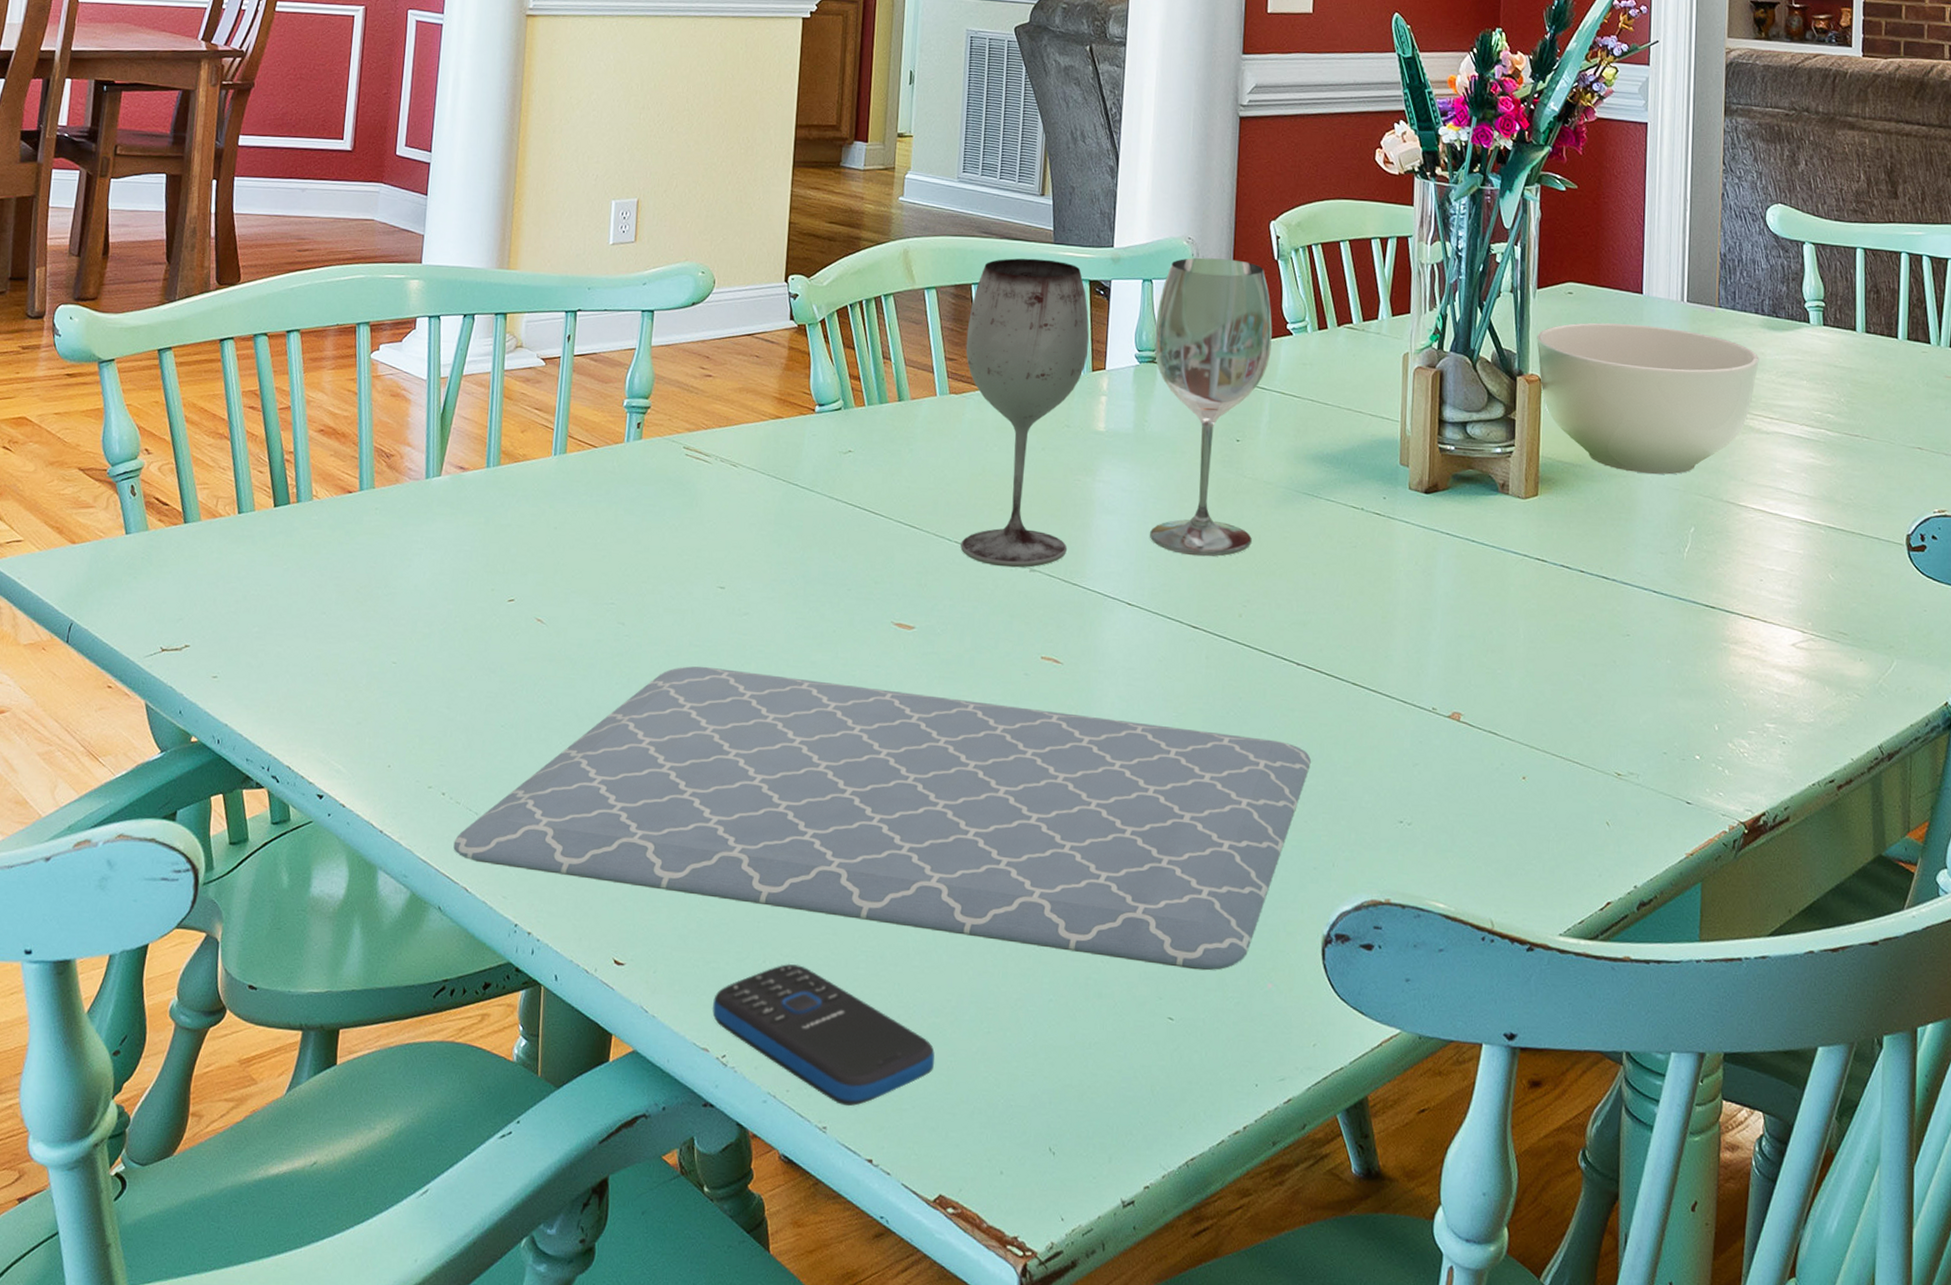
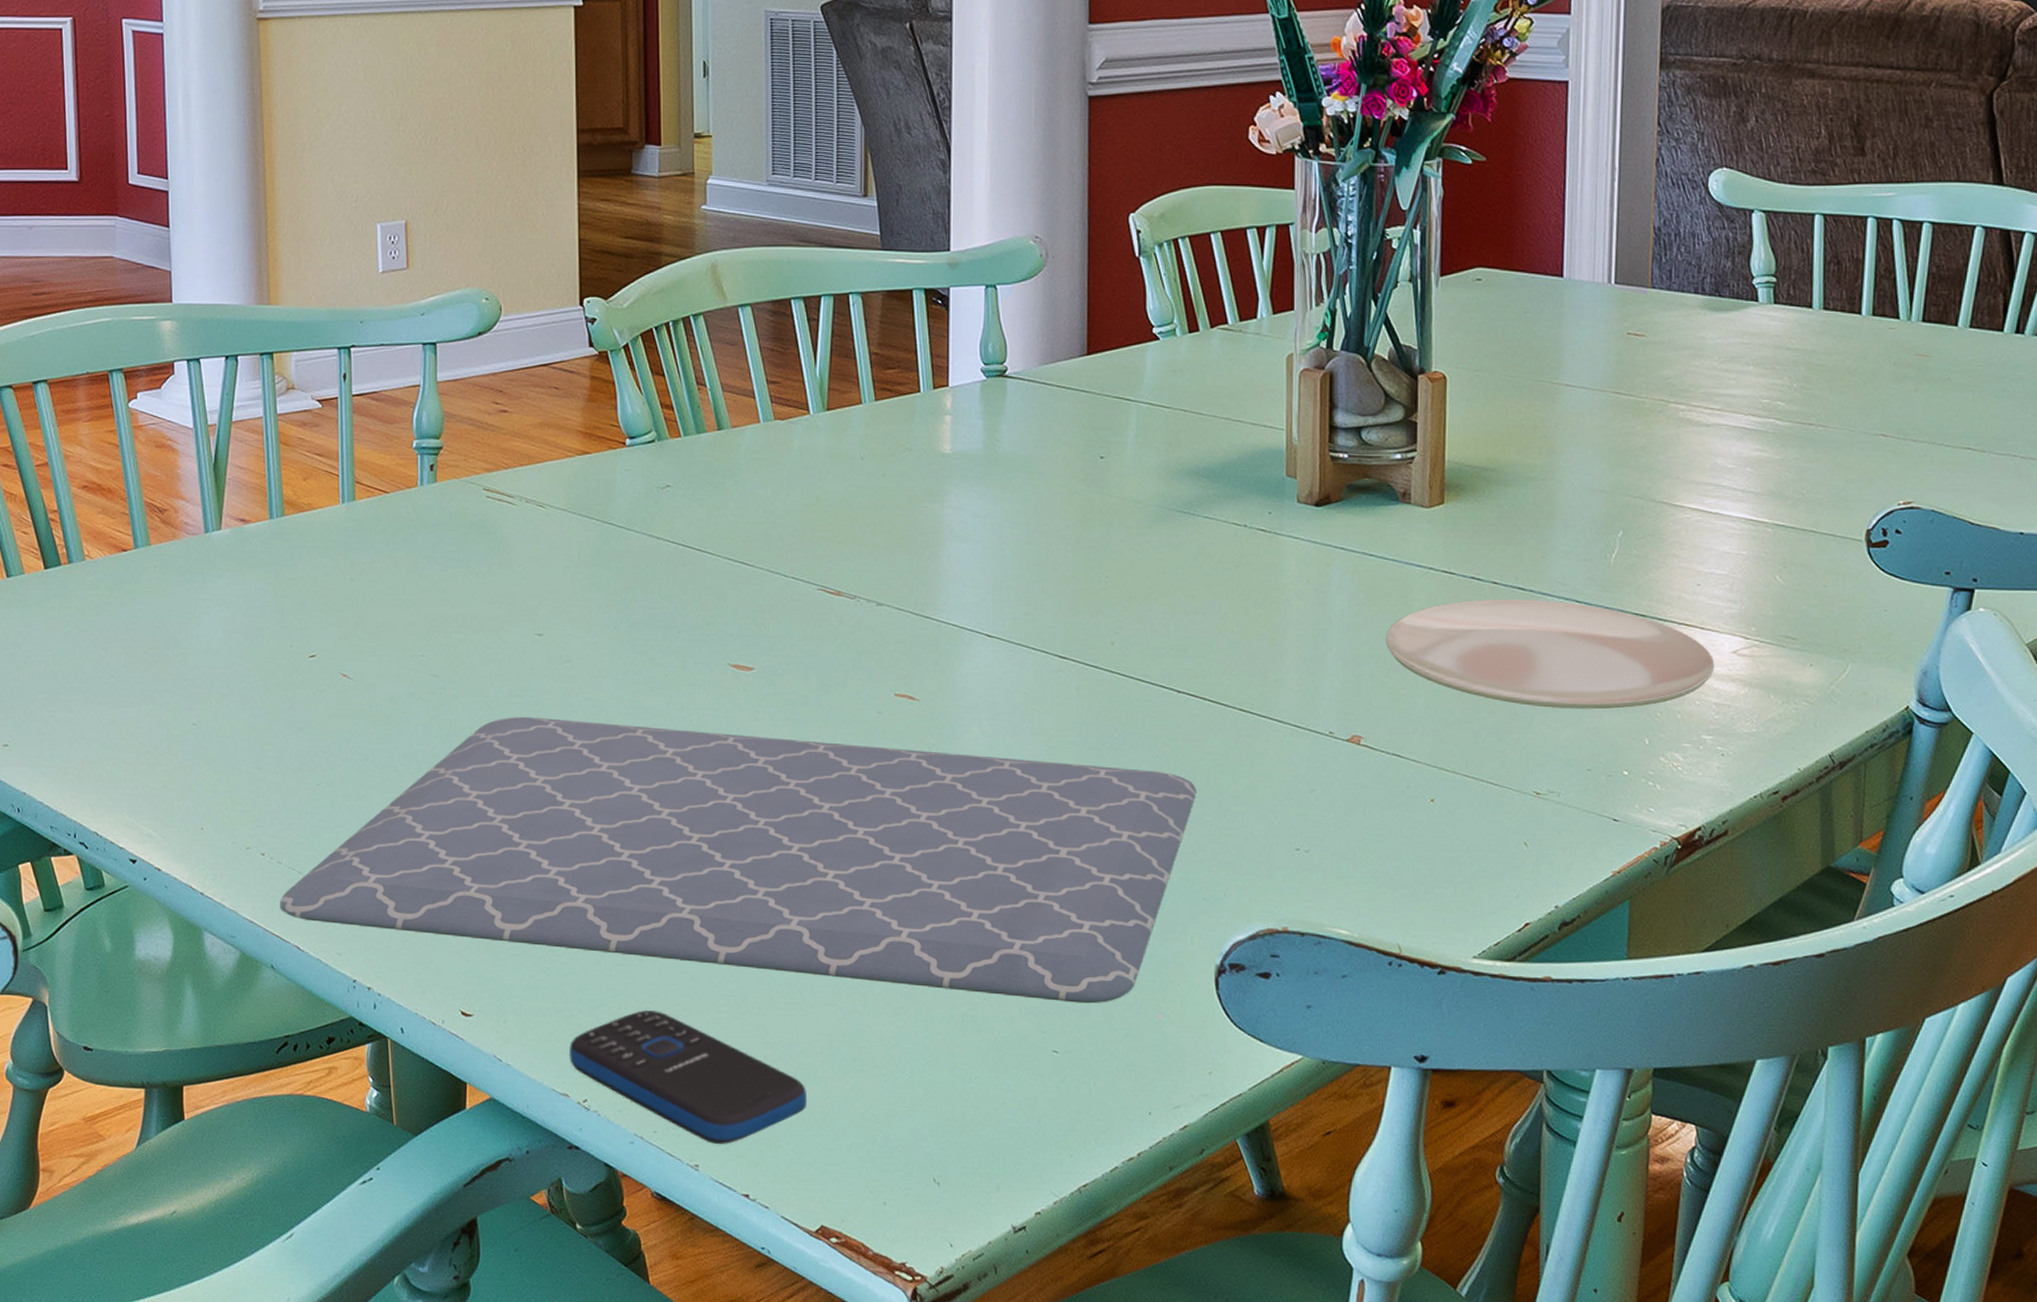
wineglass: present [960,257,1272,568] -> none [789,258,1136,602]
plate: none [1484,586,1776,696] -> present [1385,599,1715,710]
bowl: present [1536,322,1759,475] -> none [1440,311,1699,475]

